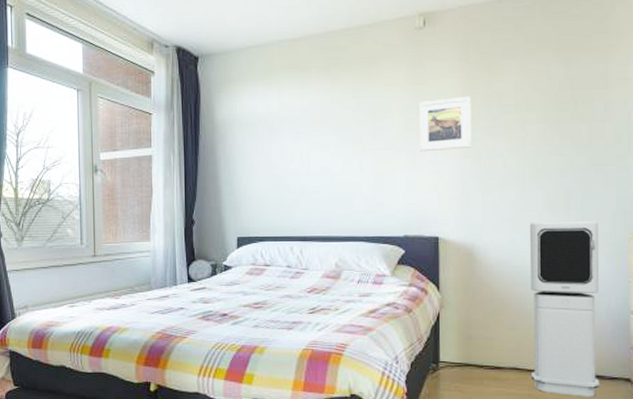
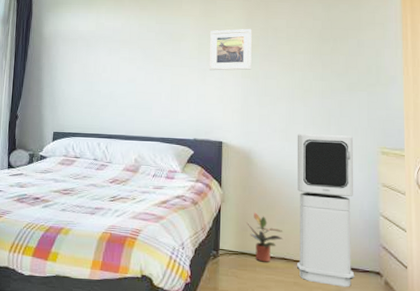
potted plant: none [471,318,515,374] -> present [247,212,283,262]

